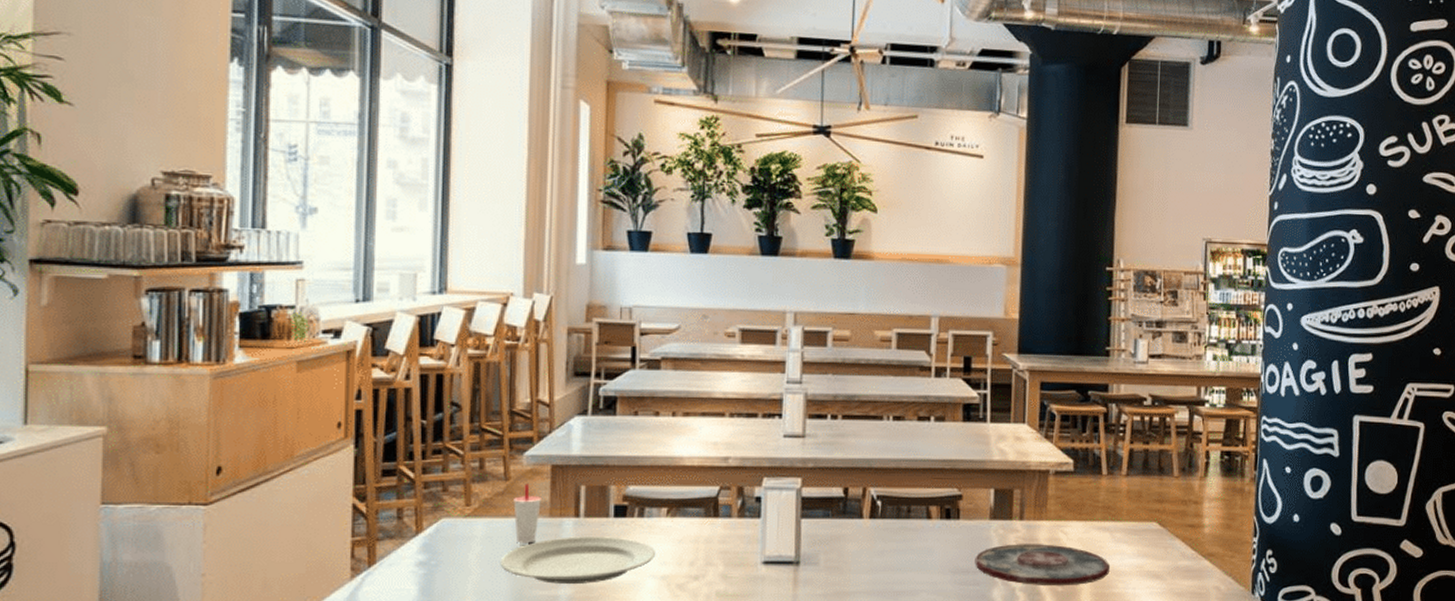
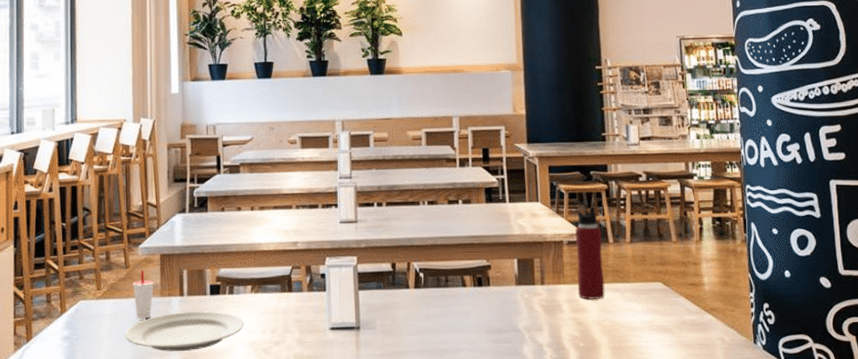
plate: present [975,544,1111,586] -> none [506,305,624,342]
water bottle: none [1061,426,1095,540] -> present [573,202,605,300]

